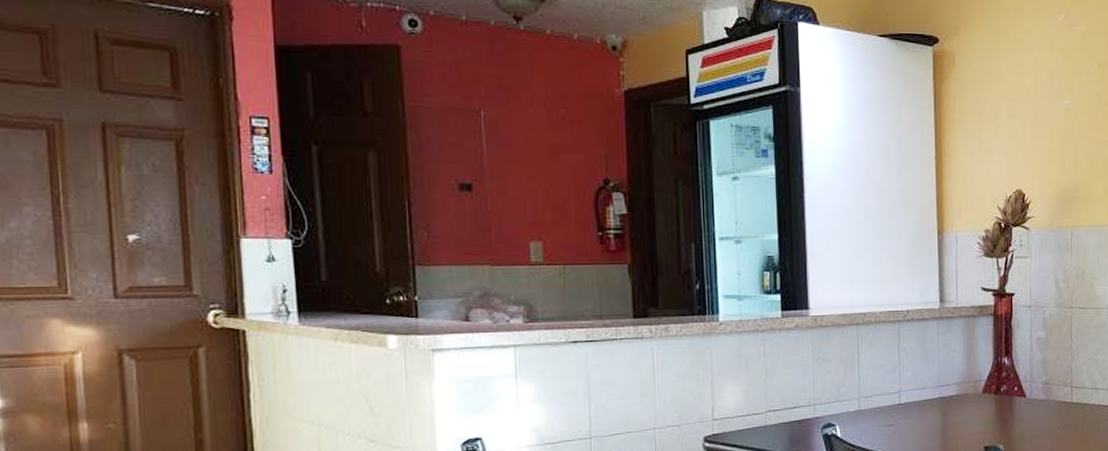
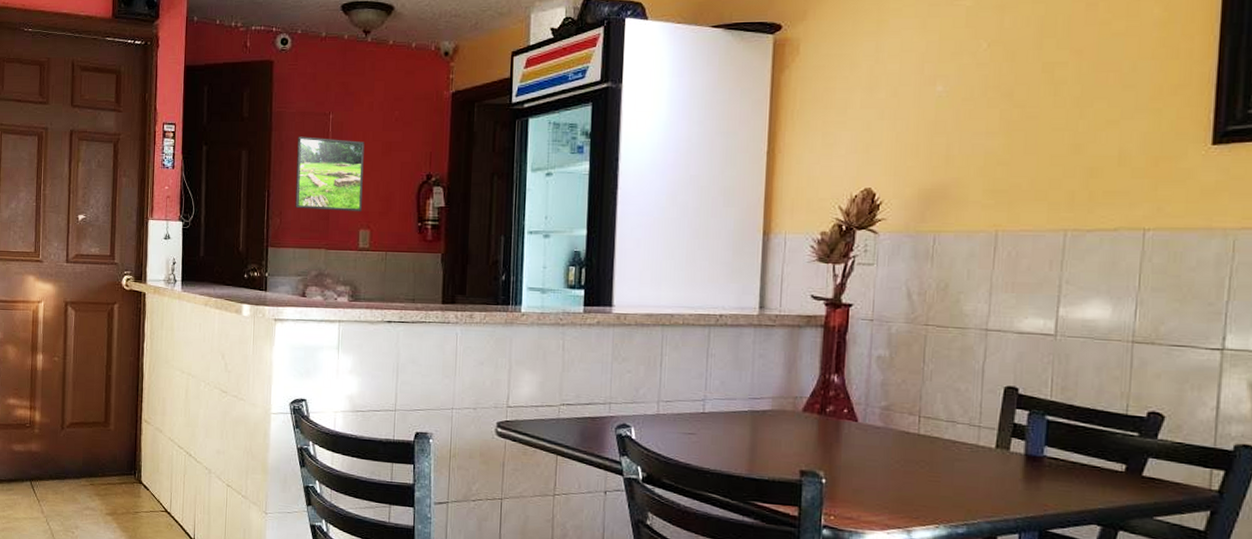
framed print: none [441,136,530,222] -> present [295,136,365,212]

